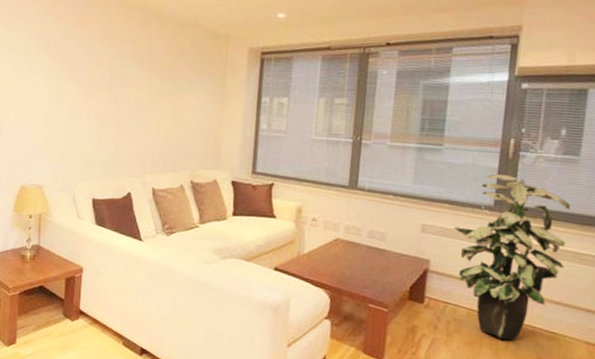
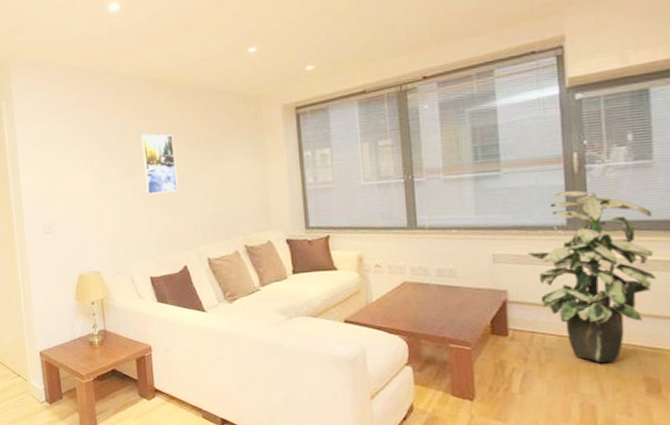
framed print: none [101,54,137,117] -> present [141,134,178,194]

